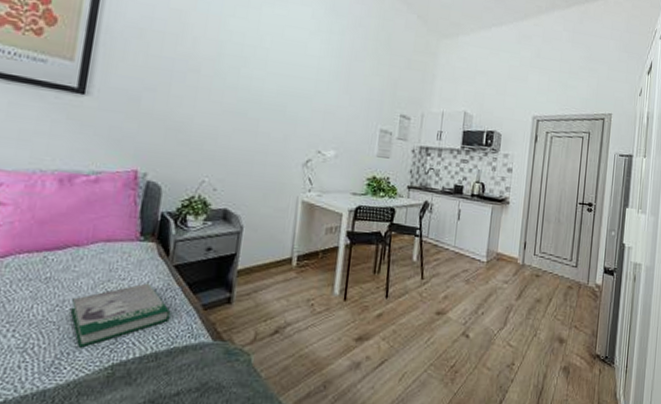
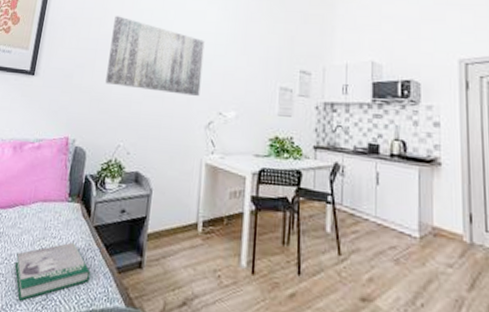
wall art: none [185,33,305,133] -> present [105,16,205,96]

